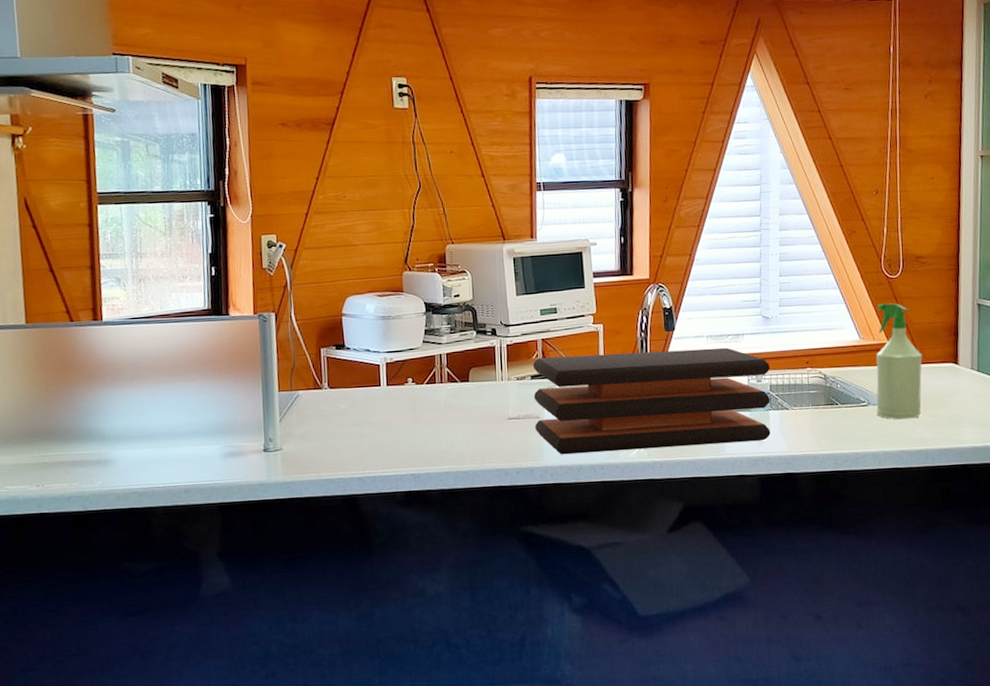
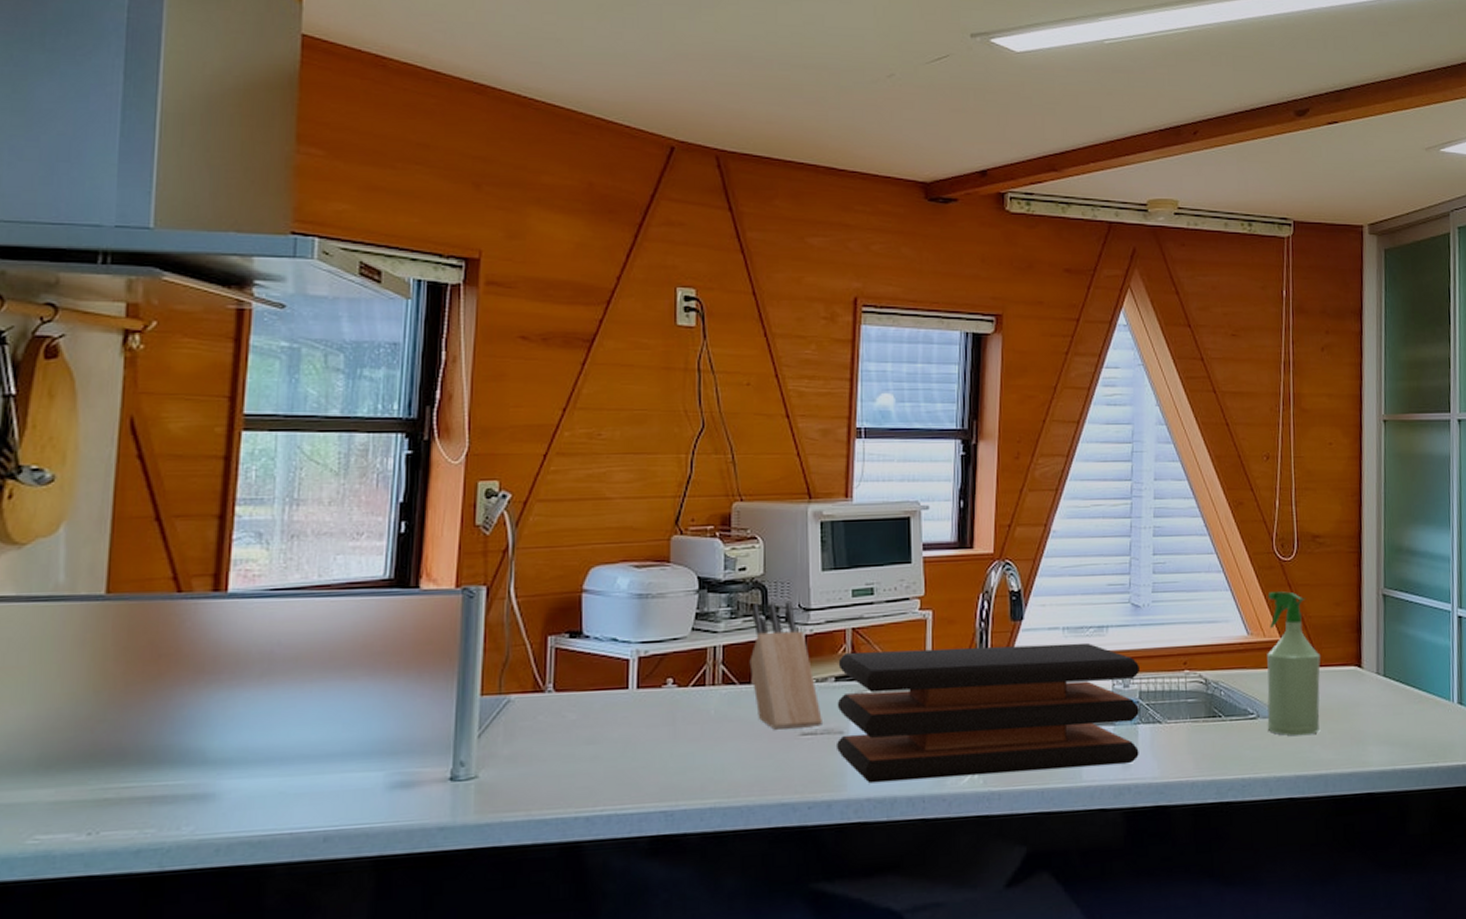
knife block: none [466,319,523,415] -> present [749,600,822,730]

